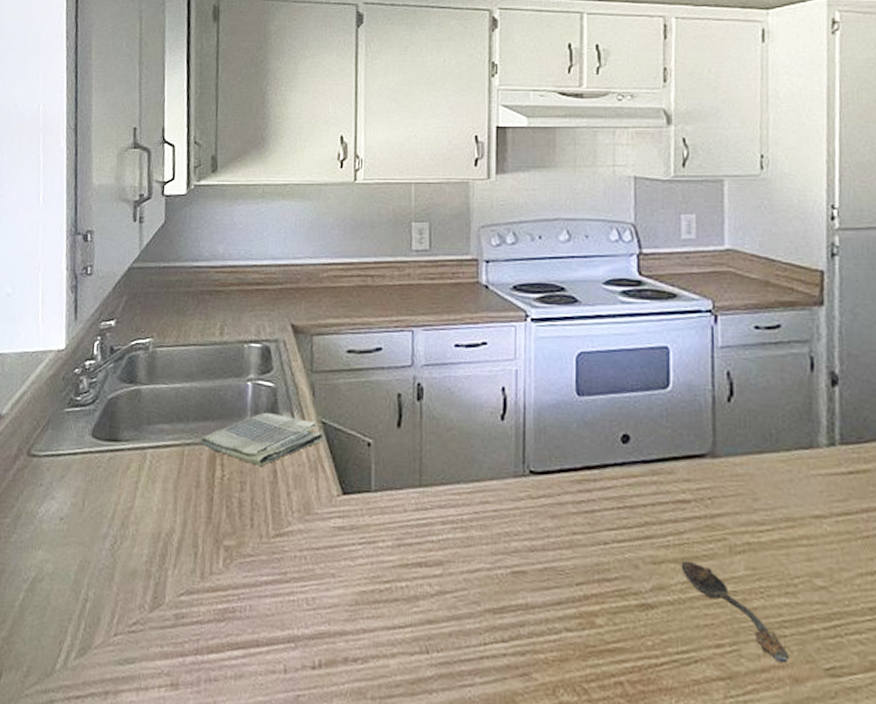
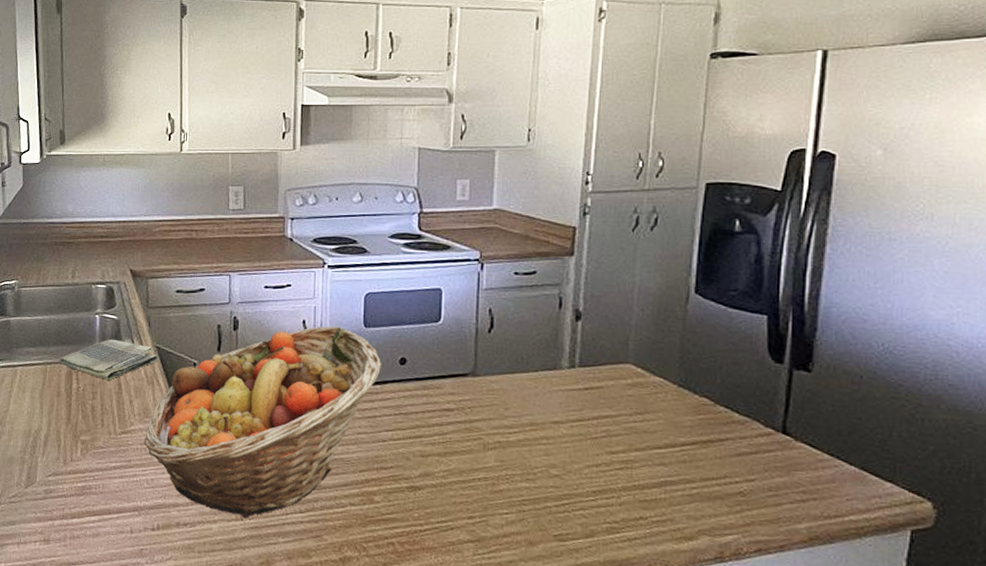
fruit basket: none [303,394,600,651] -> present [144,326,382,519]
spoon: present [681,560,790,663] -> none [443,454,527,531]

